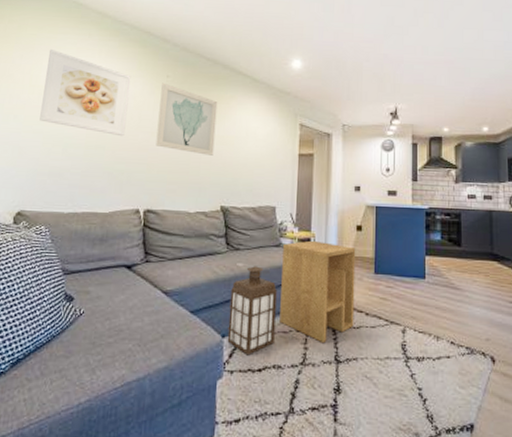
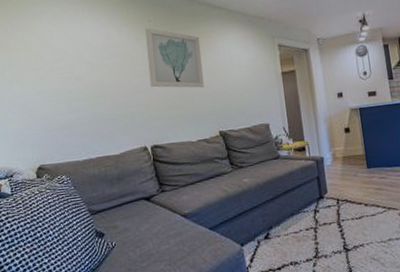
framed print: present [39,48,131,137] -> none [36,13,120,84]
lantern: present [227,266,277,356] -> none [241,179,288,258]
side table: present [279,240,356,342] -> none [282,147,356,236]

